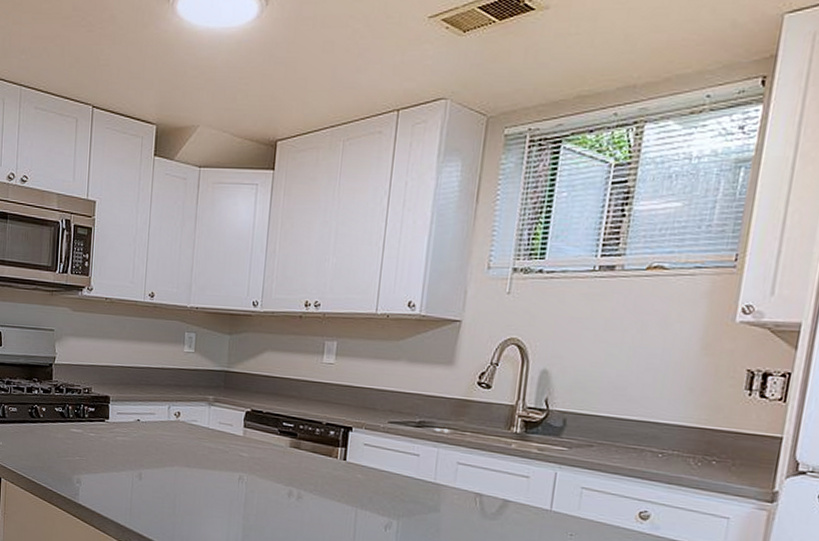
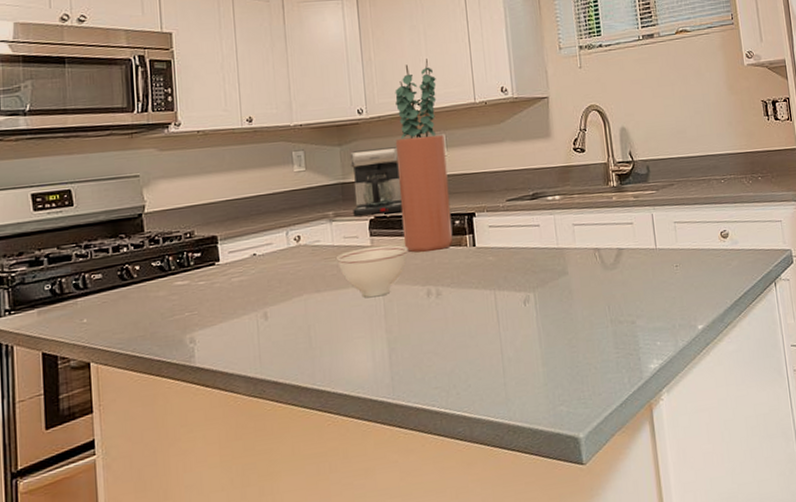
bowl: none [208,436,278,485] -> present [335,245,409,298]
coffee maker: none [231,342,285,411] -> present [350,147,402,218]
vase: none [274,259,339,457] -> present [395,59,454,253]

